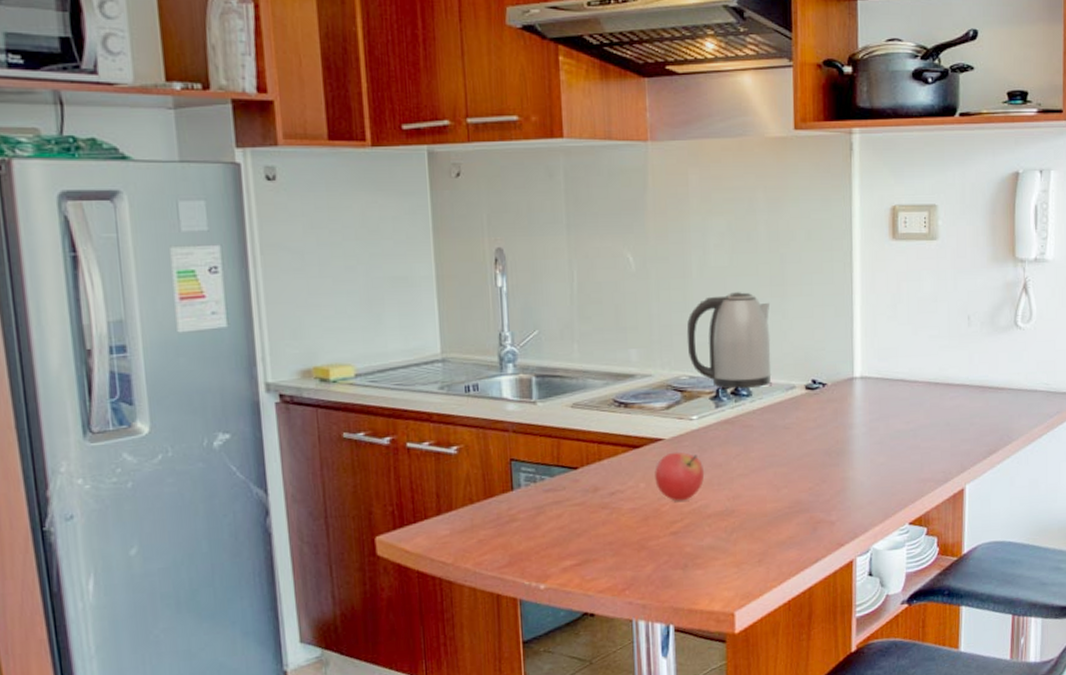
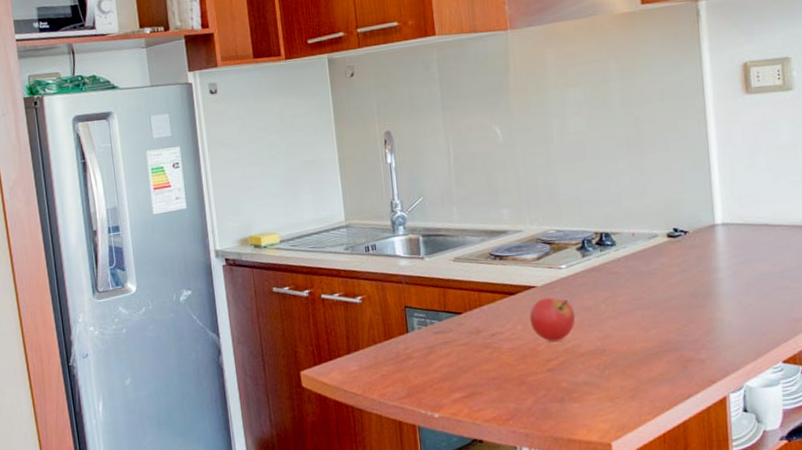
kettle: present [686,292,772,389] -> none [551,153,634,240]

